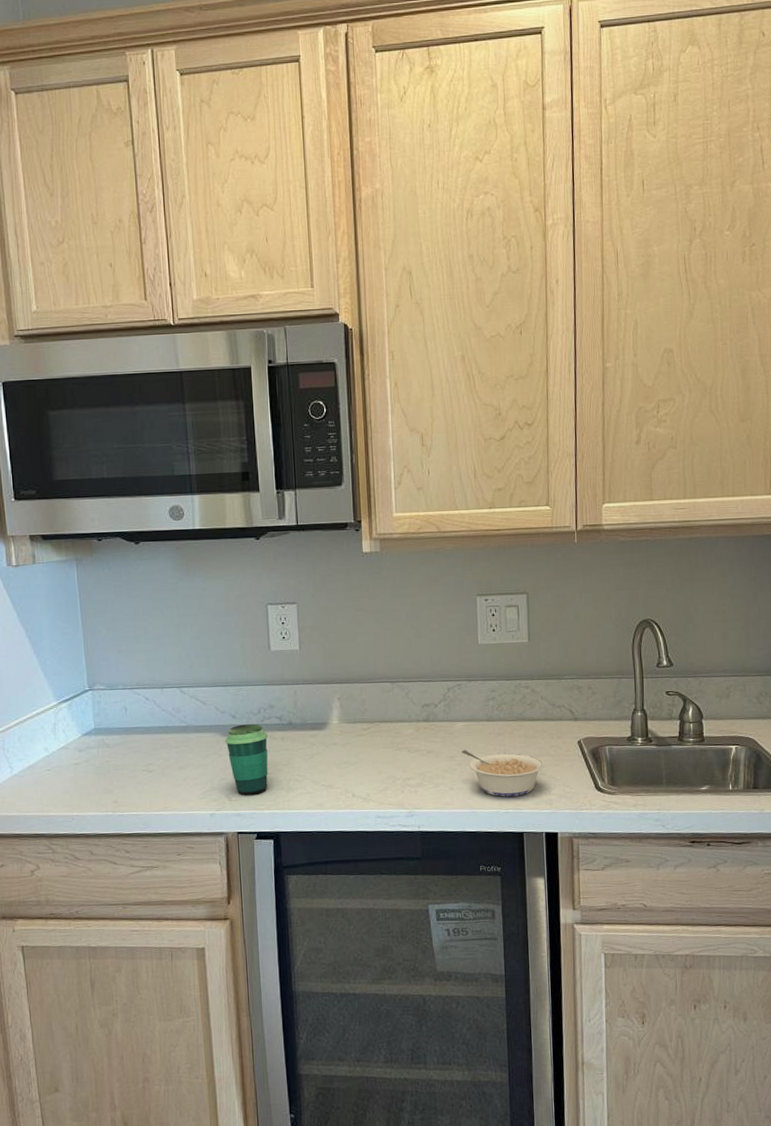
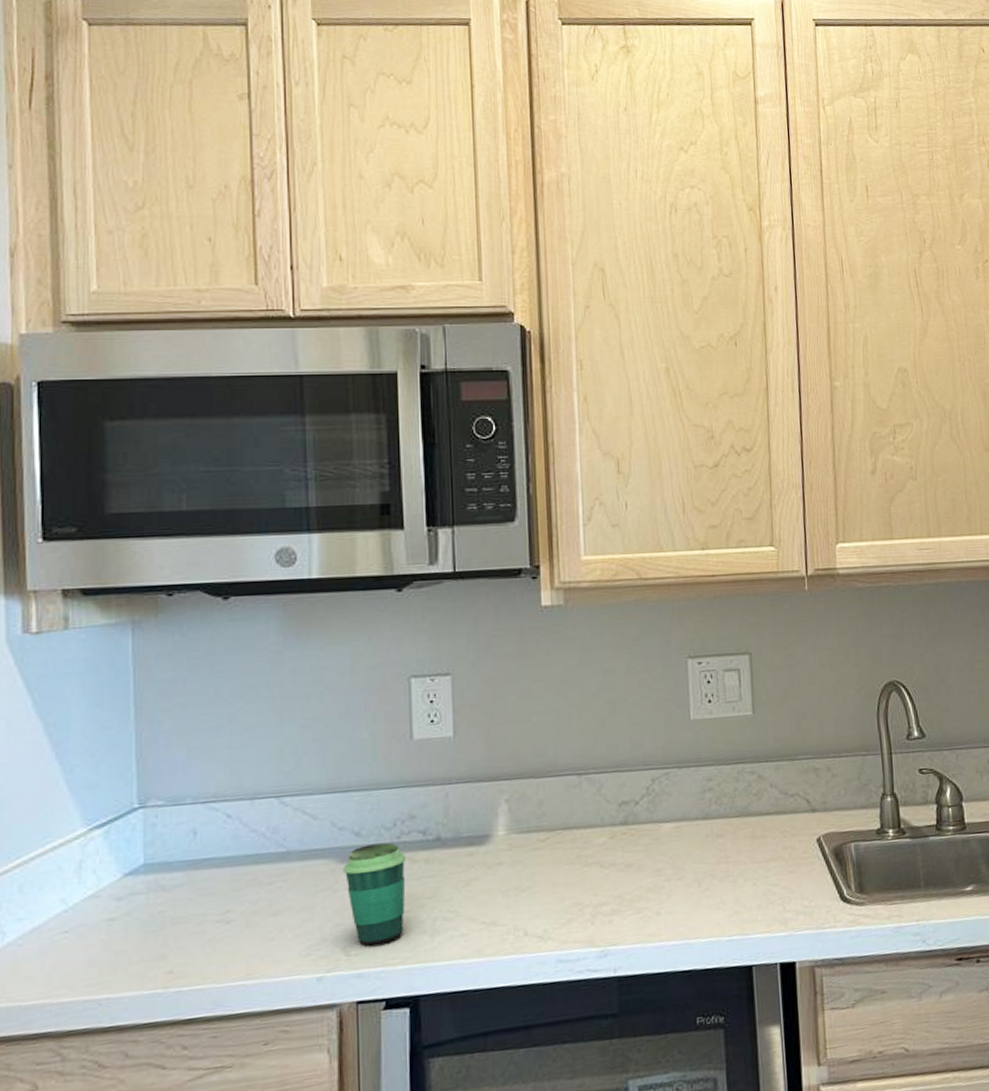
legume: present [462,750,545,797] -> none [671,859,777,920]

